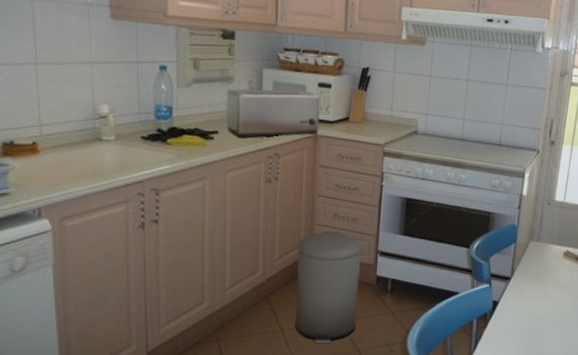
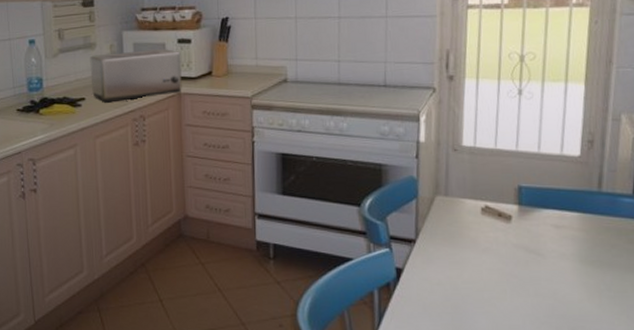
pedal bin: present [294,231,362,344] -> none [170,193,239,316]

